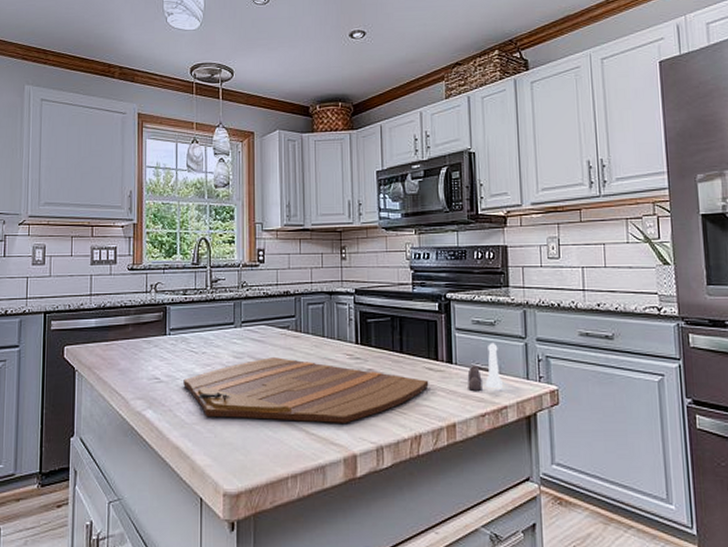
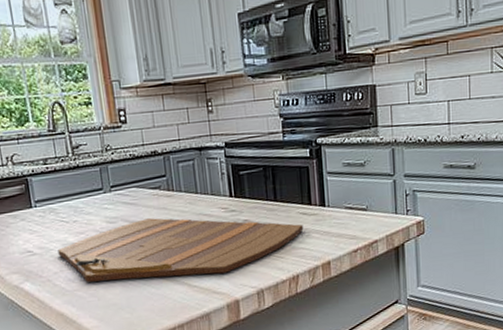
salt and pepper shaker set: present [467,343,503,391] -> none [340,183,373,230]

